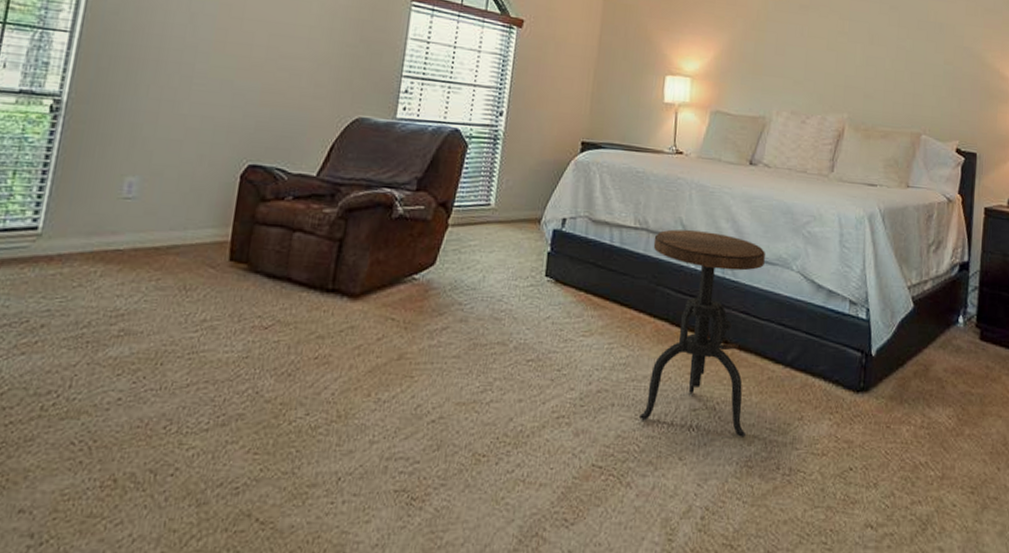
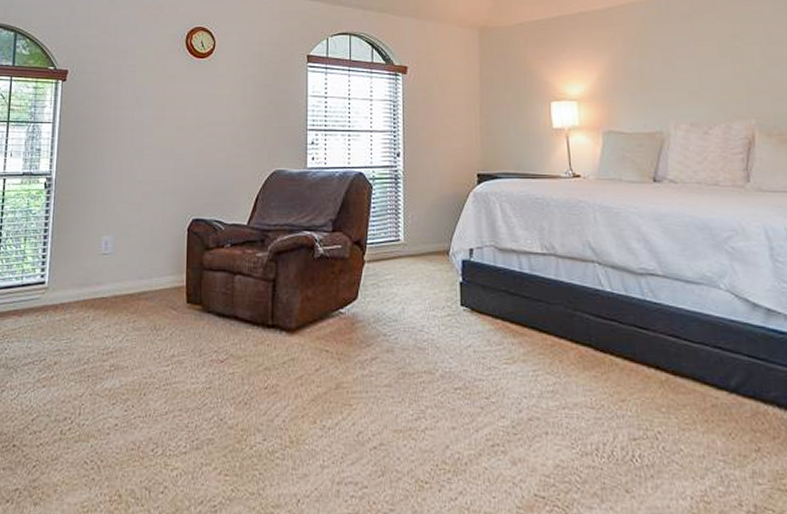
side table: present [640,229,765,437] -> none [563,253,697,470]

